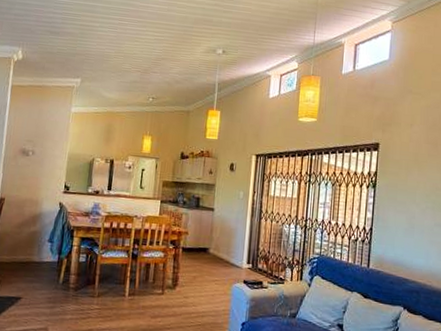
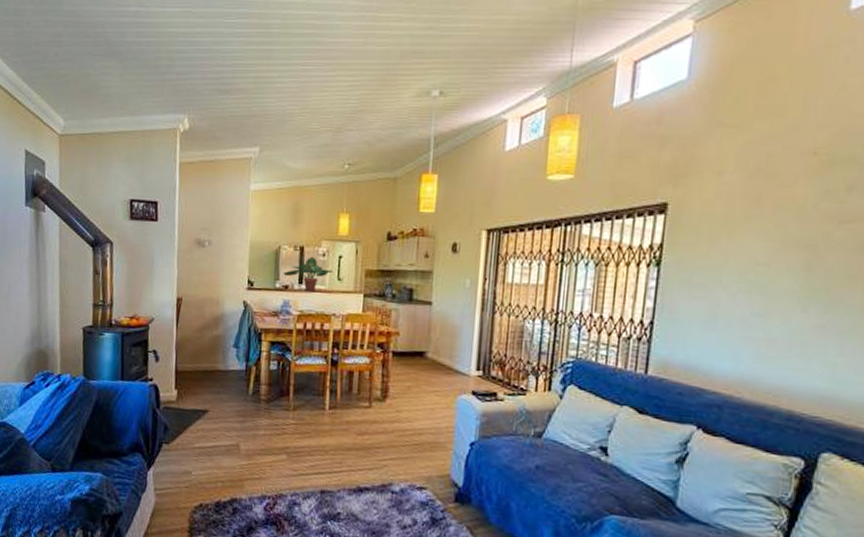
potted plant: none [95,168,137,198] -> present [283,256,333,292]

